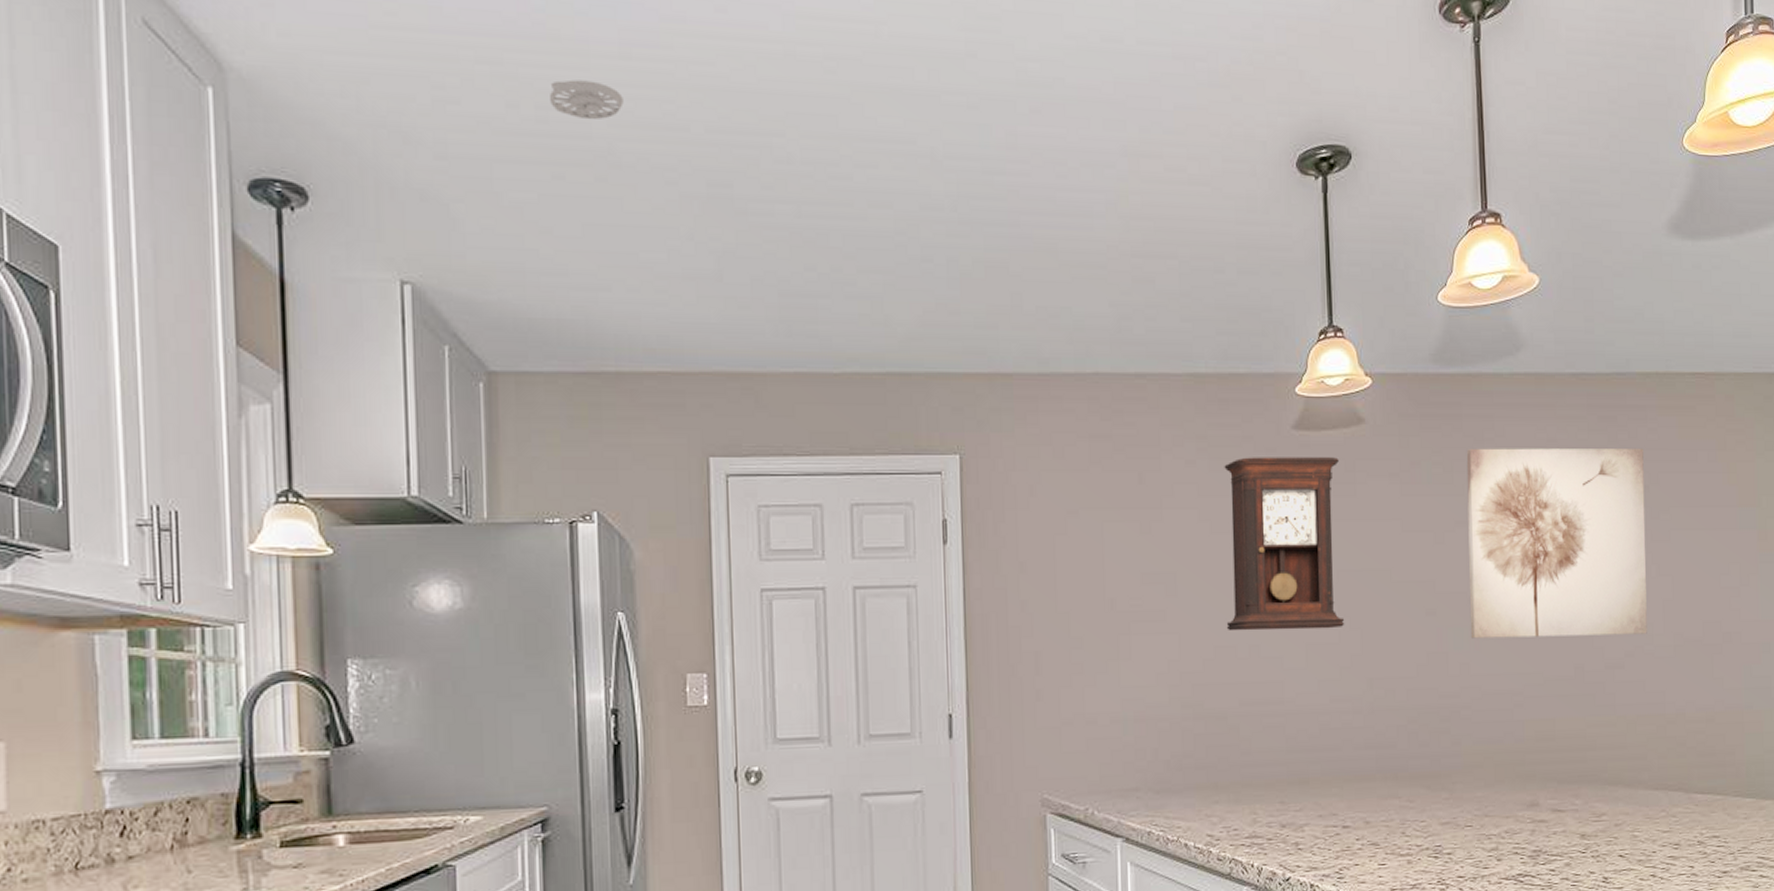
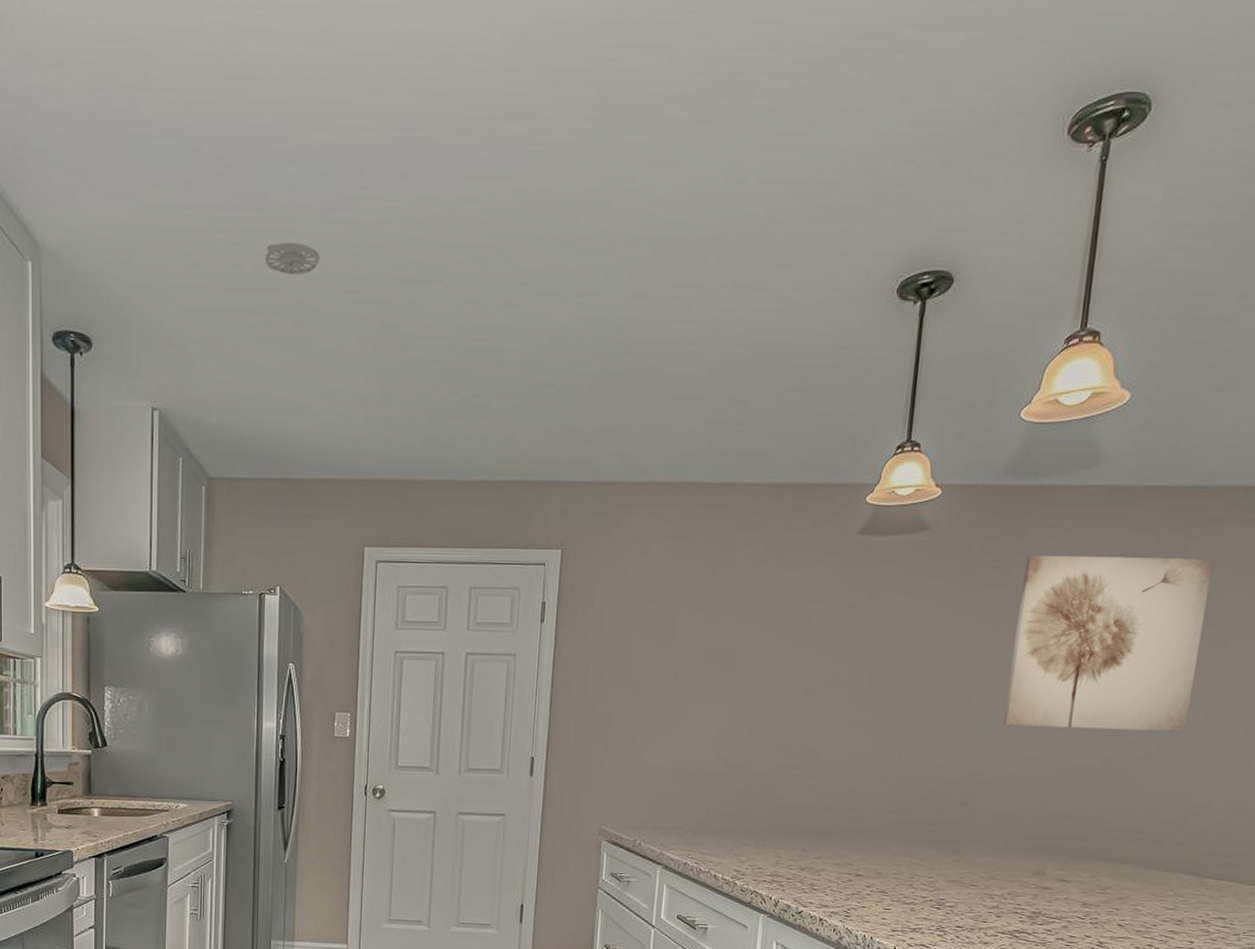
pendulum clock: present [1224,457,1345,631] -> none [774,557,899,709]

